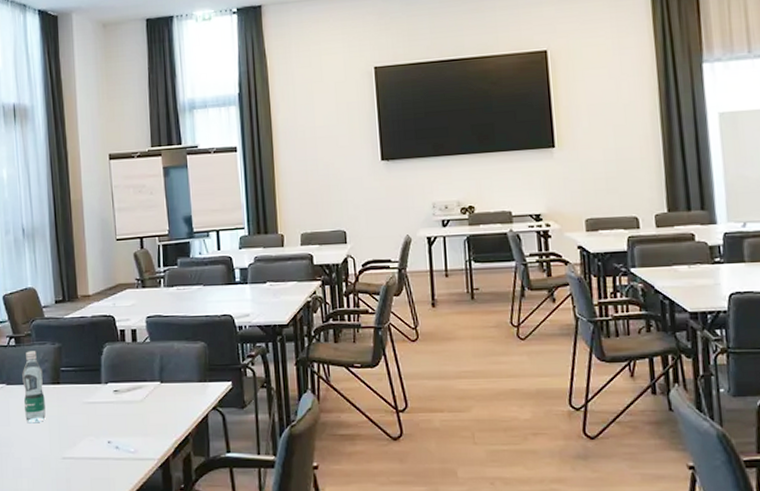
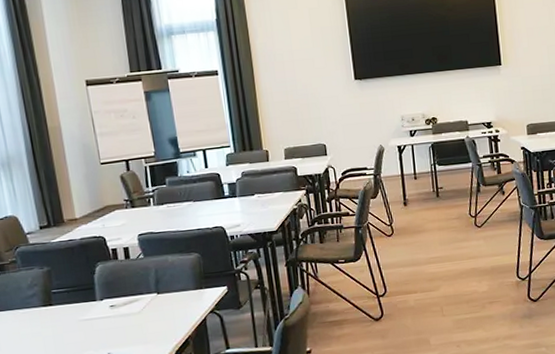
bottle: present [22,351,46,424] -> none [10,276,40,346]

